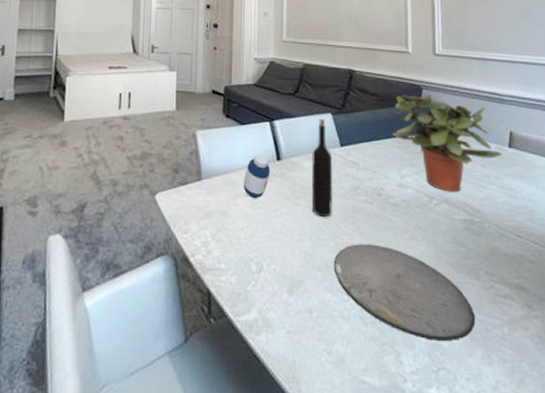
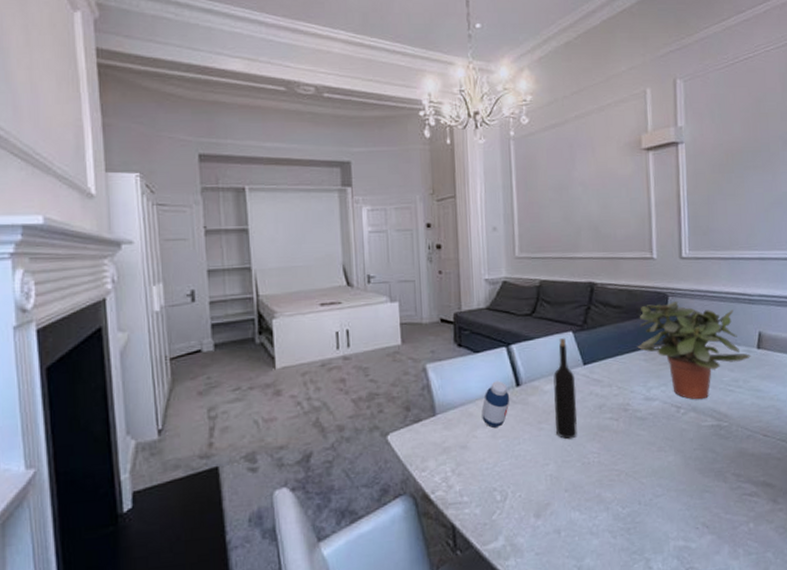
plate: present [333,244,475,342] -> none [580,460,722,544]

